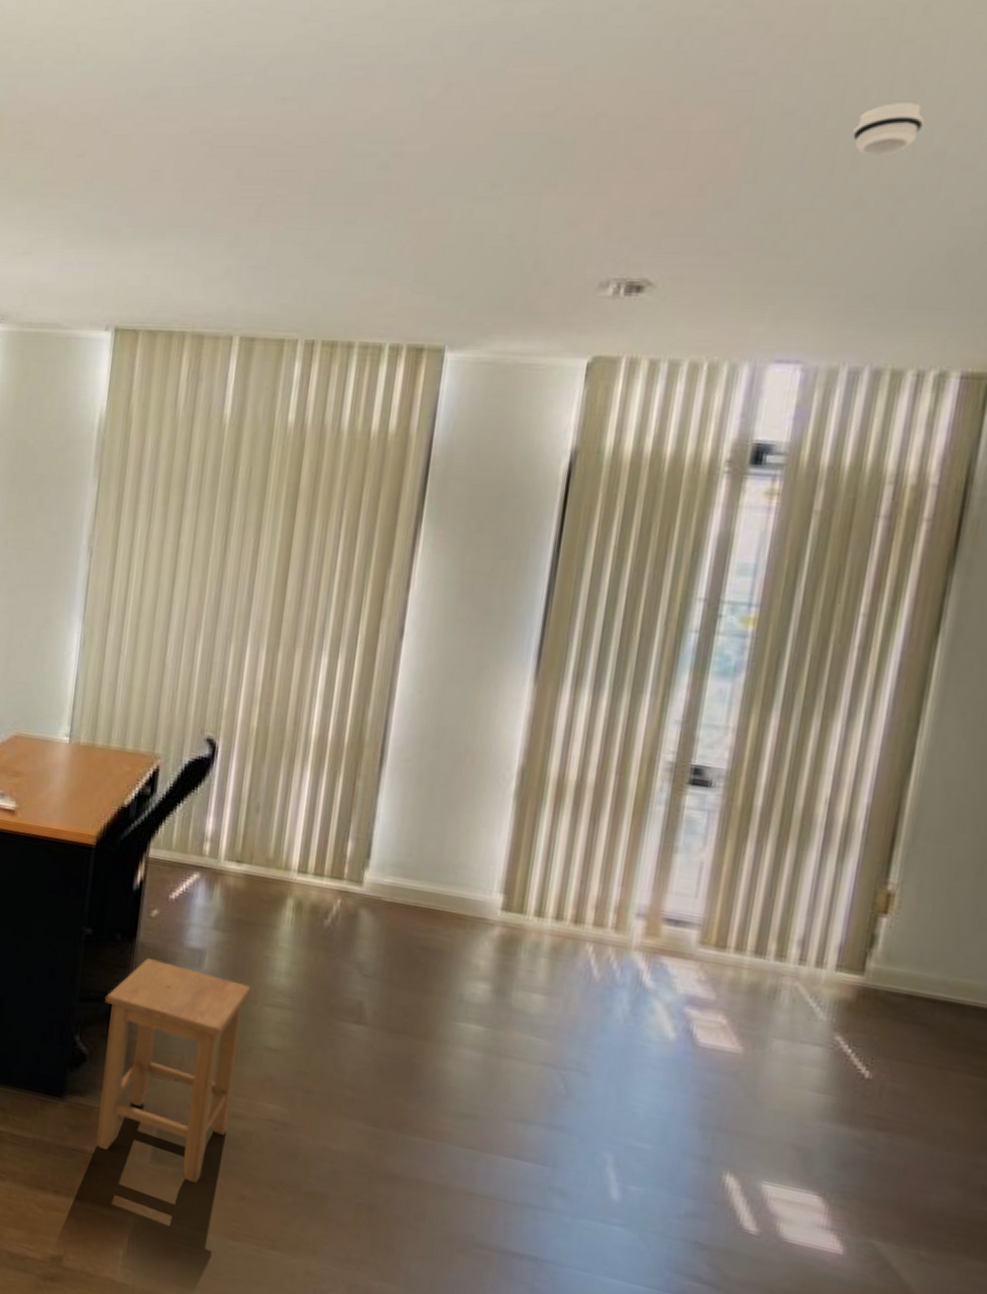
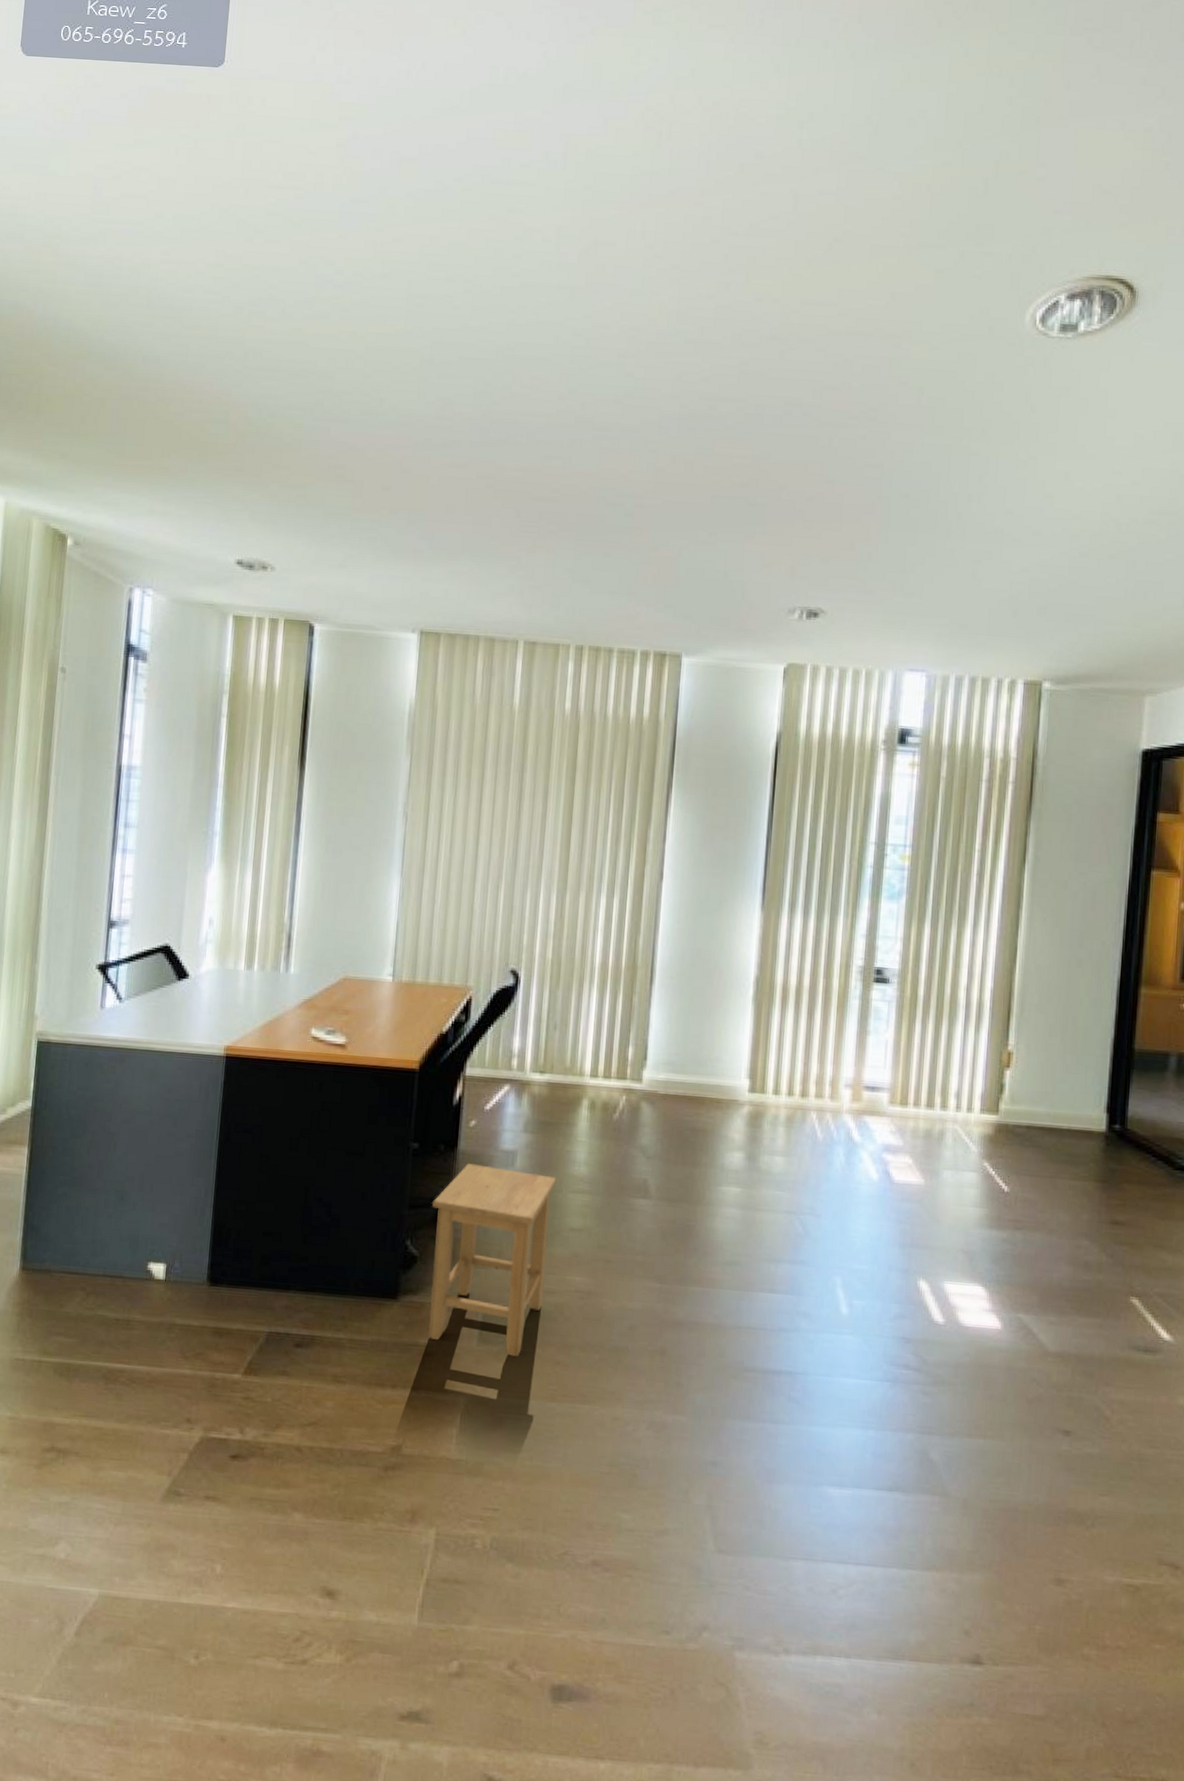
smoke detector: present [853,103,925,155] -> none [946,494,988,530]

